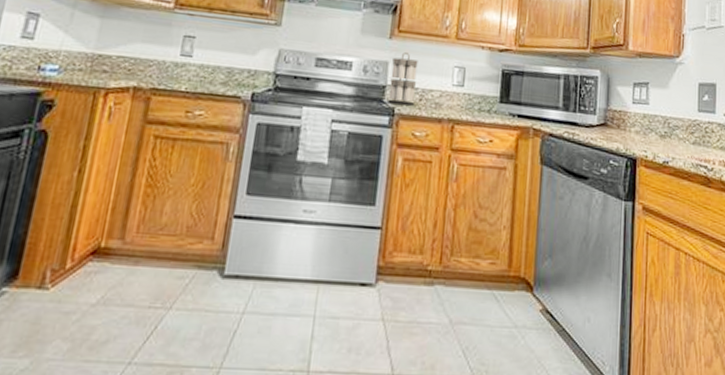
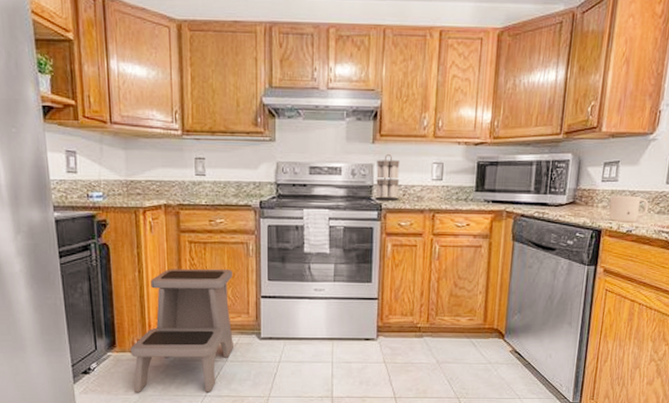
step stool: none [25,170,203,358] -> present [130,268,233,393]
mug: none [642,119,684,153] -> present [608,195,650,223]

